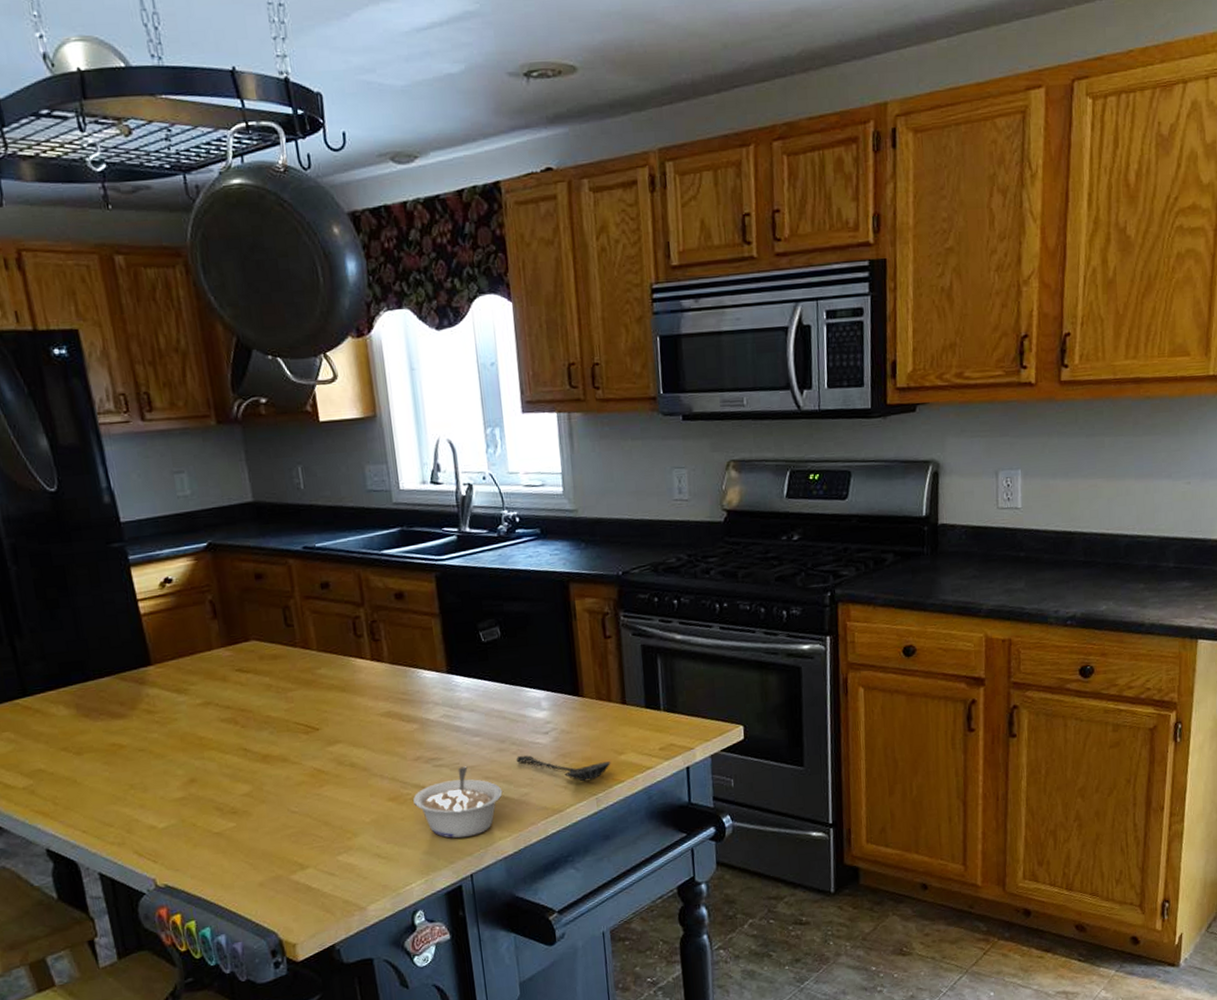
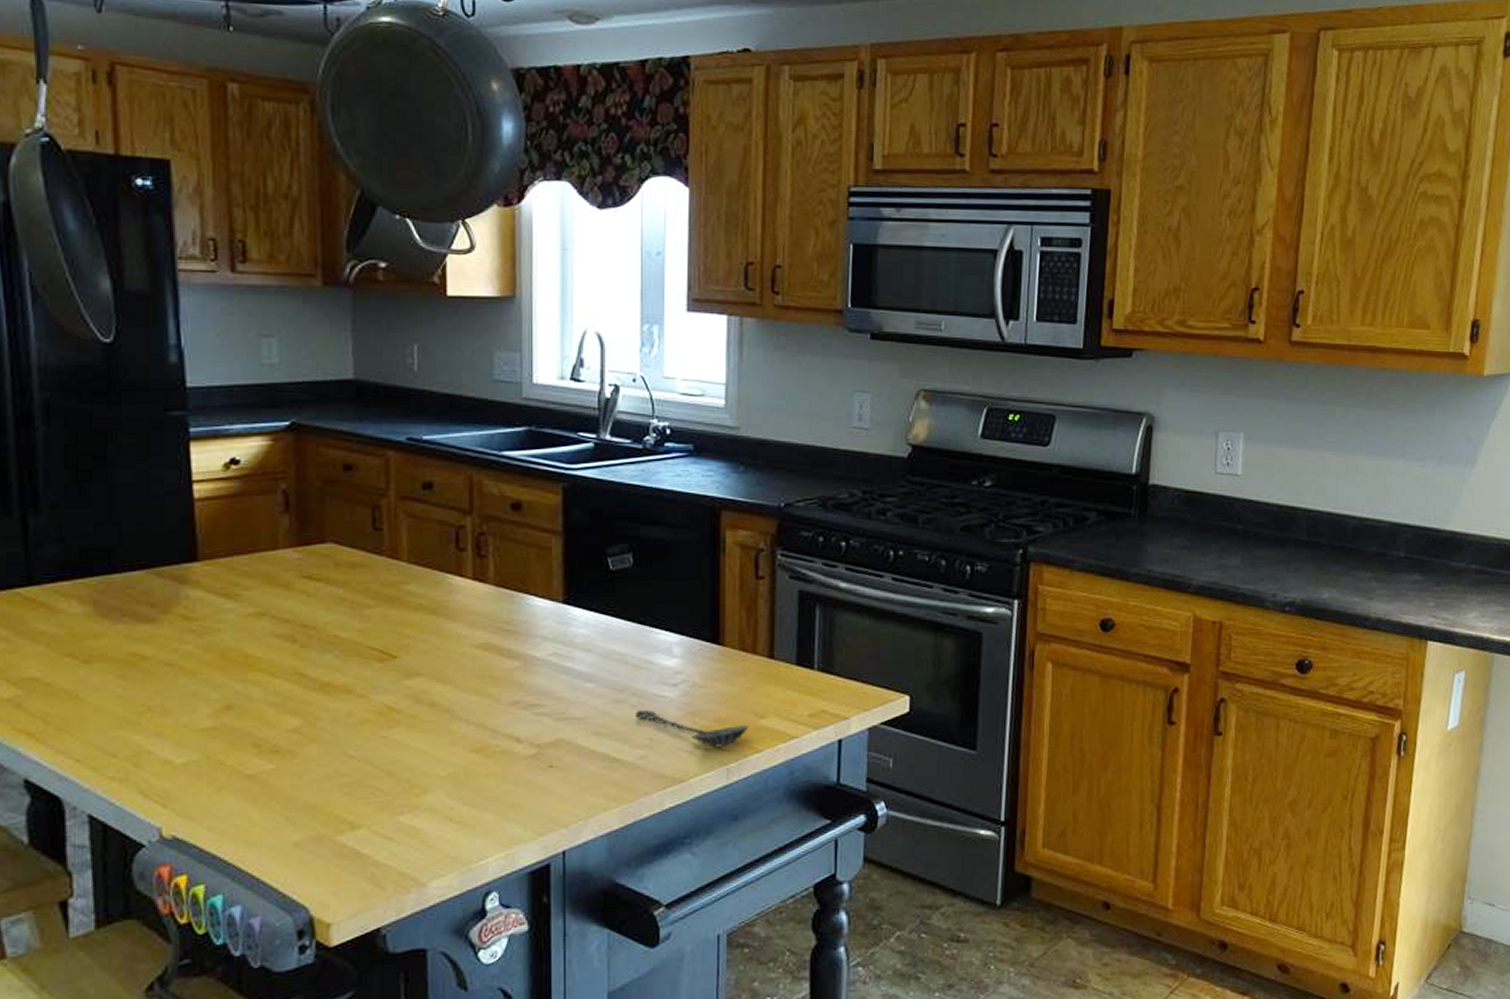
legume: present [413,766,503,838] -> none [503,717,614,805]

